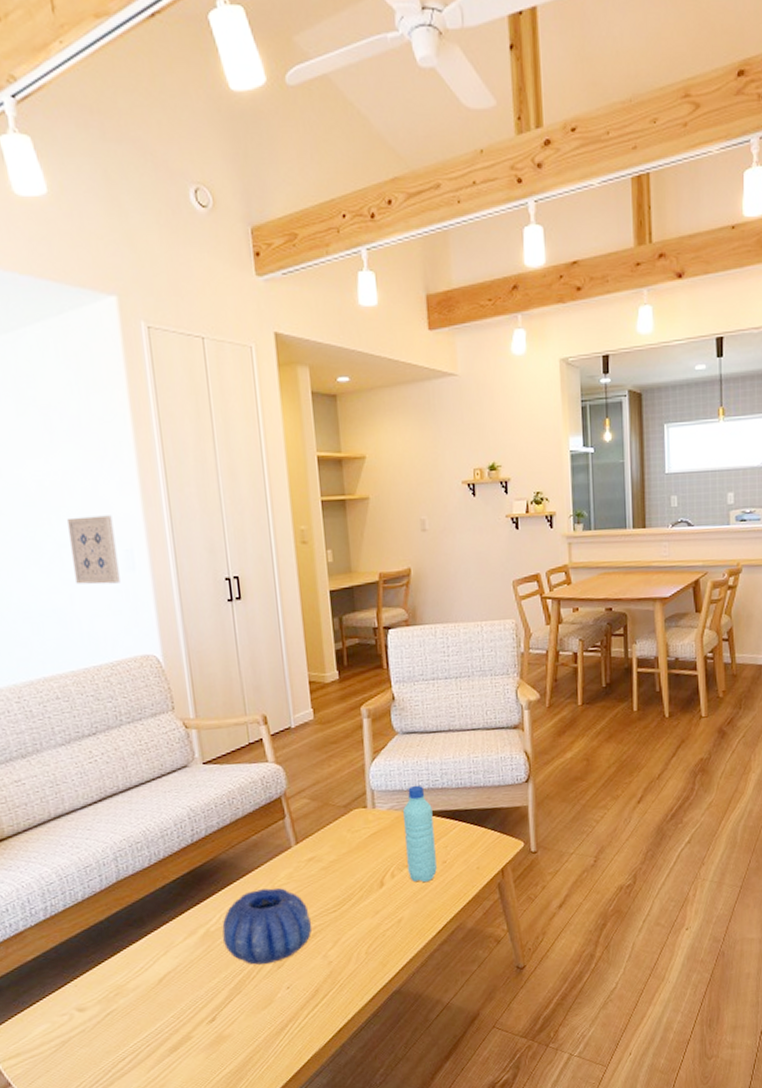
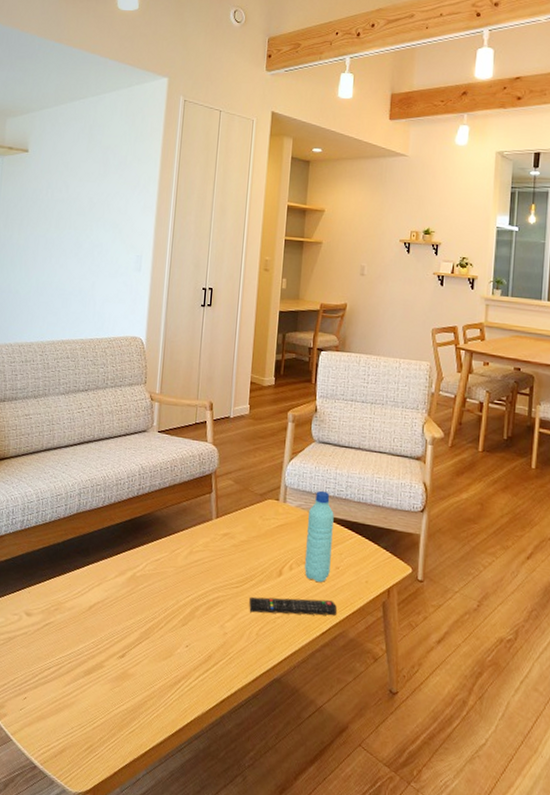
wall art: present [66,515,121,585] -> none [99,226,133,279]
decorative bowl: present [222,888,312,965] -> none [144,550,217,620]
remote control: none [352,896,450,933] -> present [249,597,337,616]

